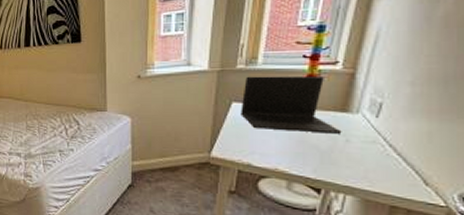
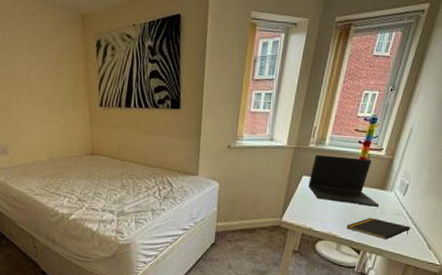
notepad: none [297,147,393,176] -> present [346,217,411,240]

